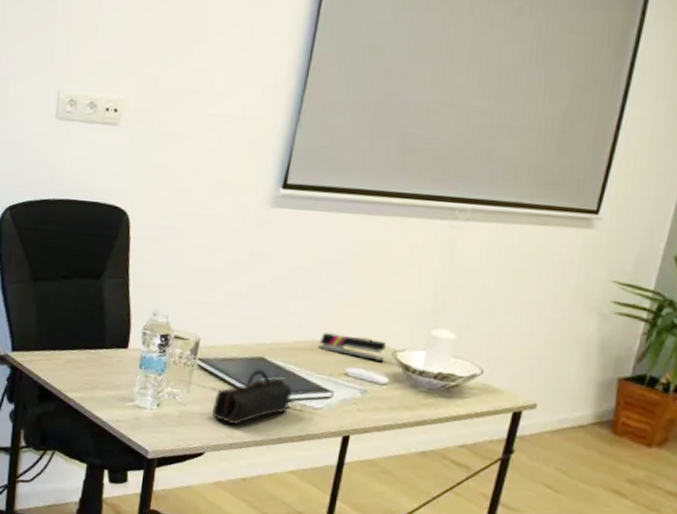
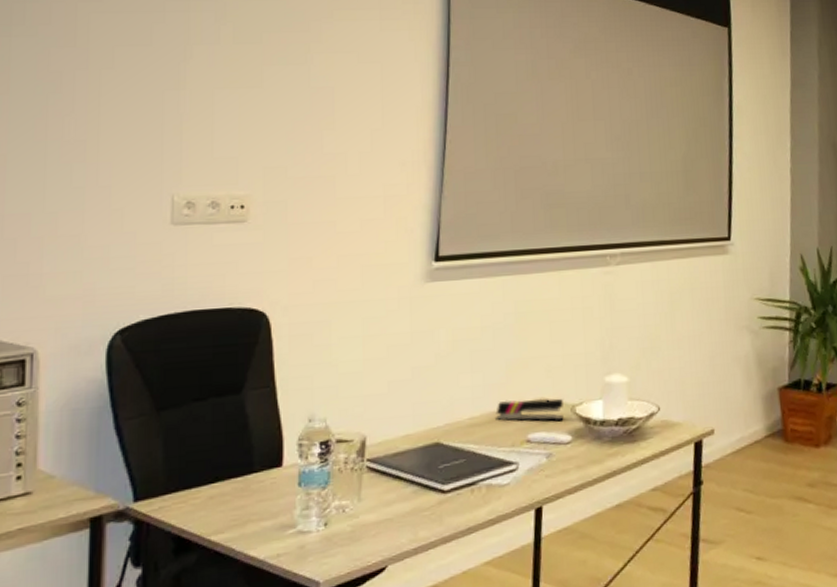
pencil case: present [211,369,292,425] -> none [389,456,476,527]

